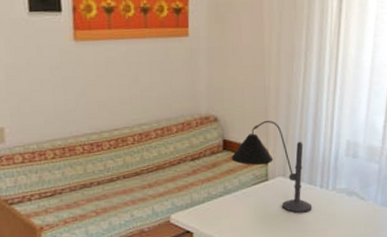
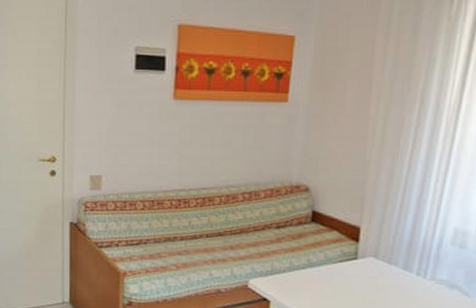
desk lamp: present [231,121,312,213] -> none [319,197,405,299]

